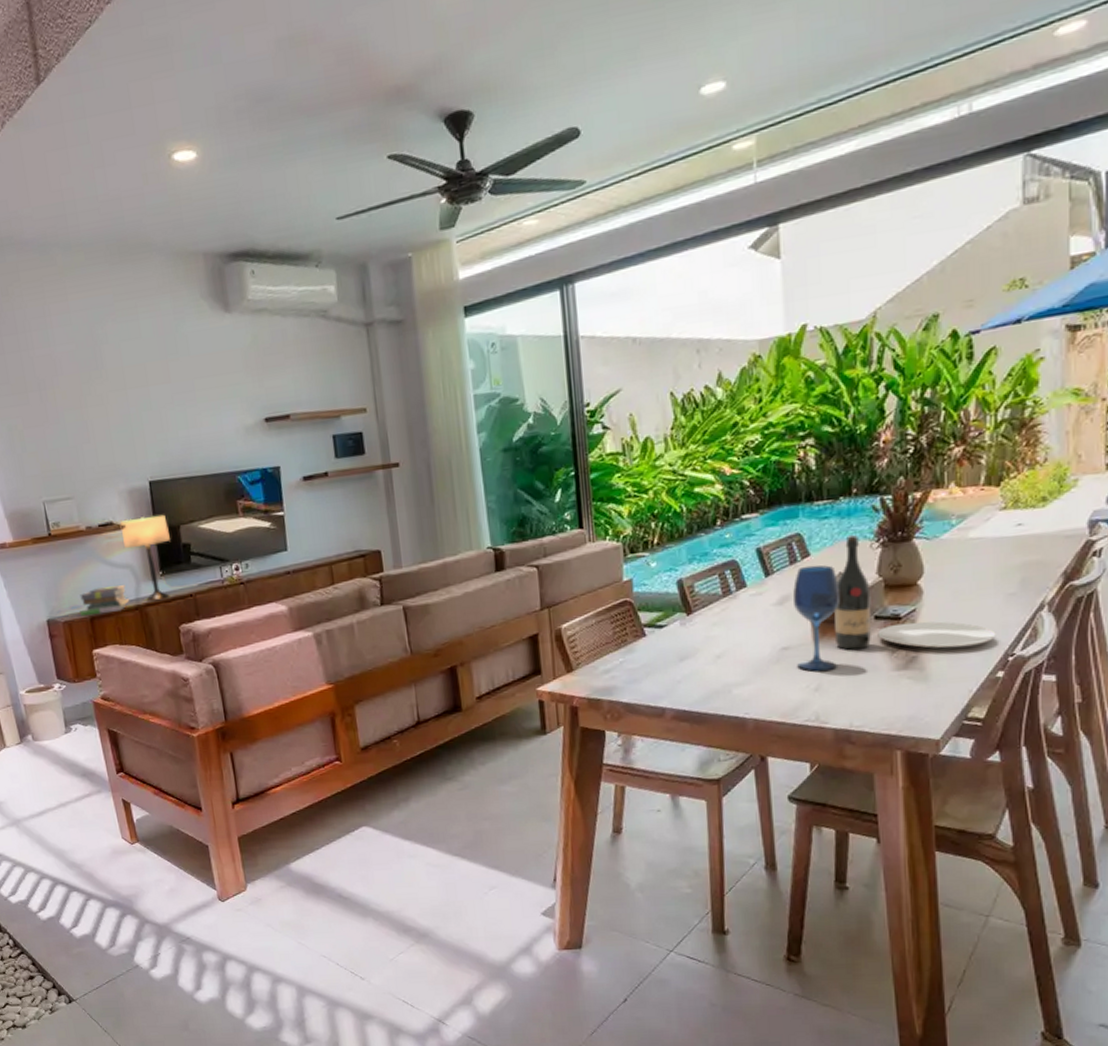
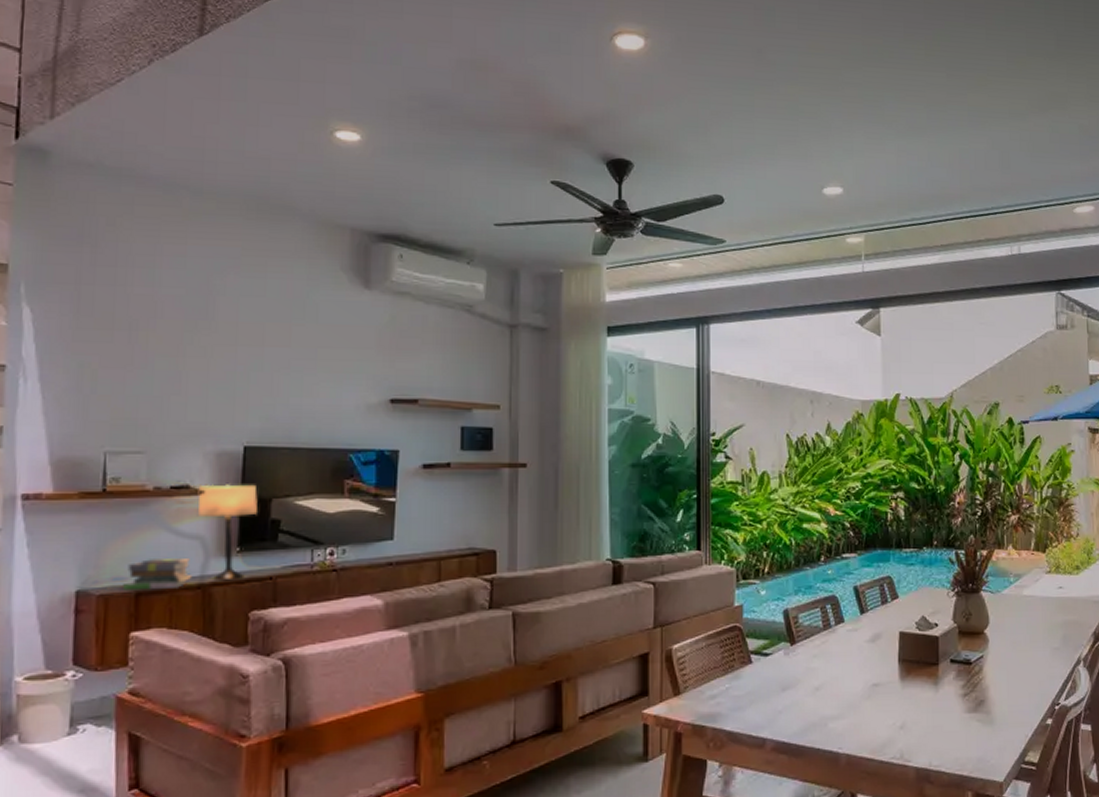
wineglass: present [792,565,841,671] -> none [883,607,923,709]
wine bottle: present [834,534,872,650] -> none [917,582,948,690]
plate: present [877,621,996,649] -> none [953,667,1046,695]

